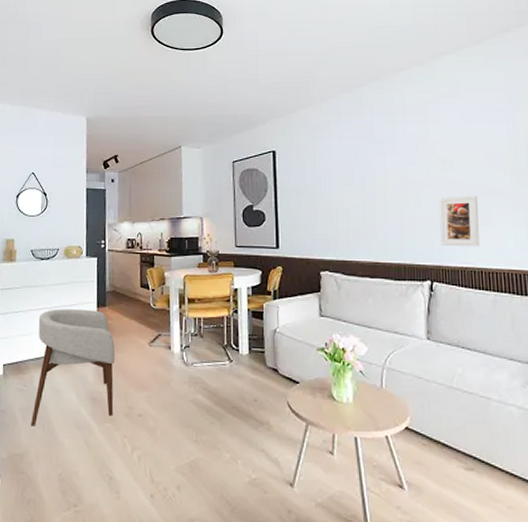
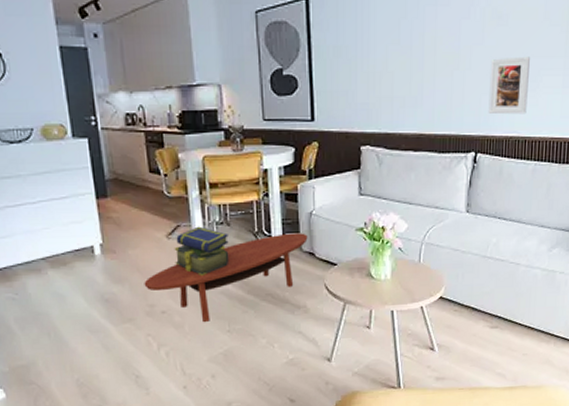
armchair: present [31,309,115,426] -> none [20,202,133,336]
coffee table: none [126,348,272,430] -> present [144,233,308,323]
stack of books: none [154,336,201,384] -> present [174,226,230,277]

